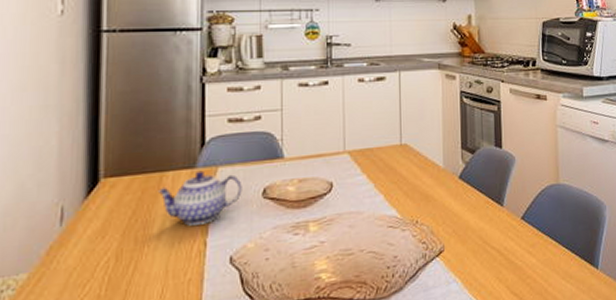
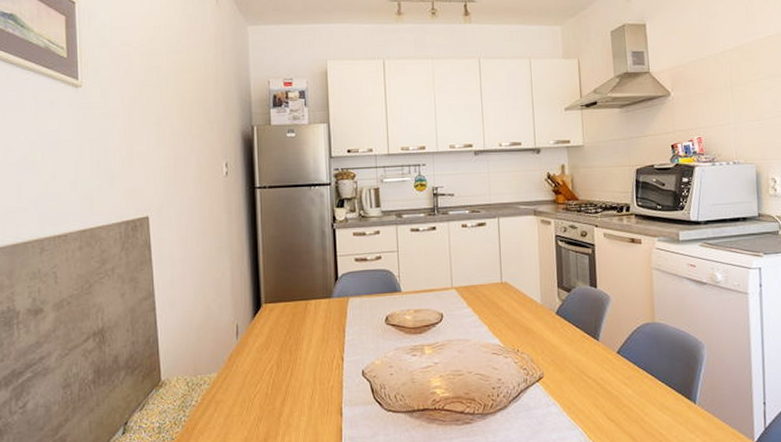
teapot: present [157,170,242,226] -> none [304,300,369,344]

